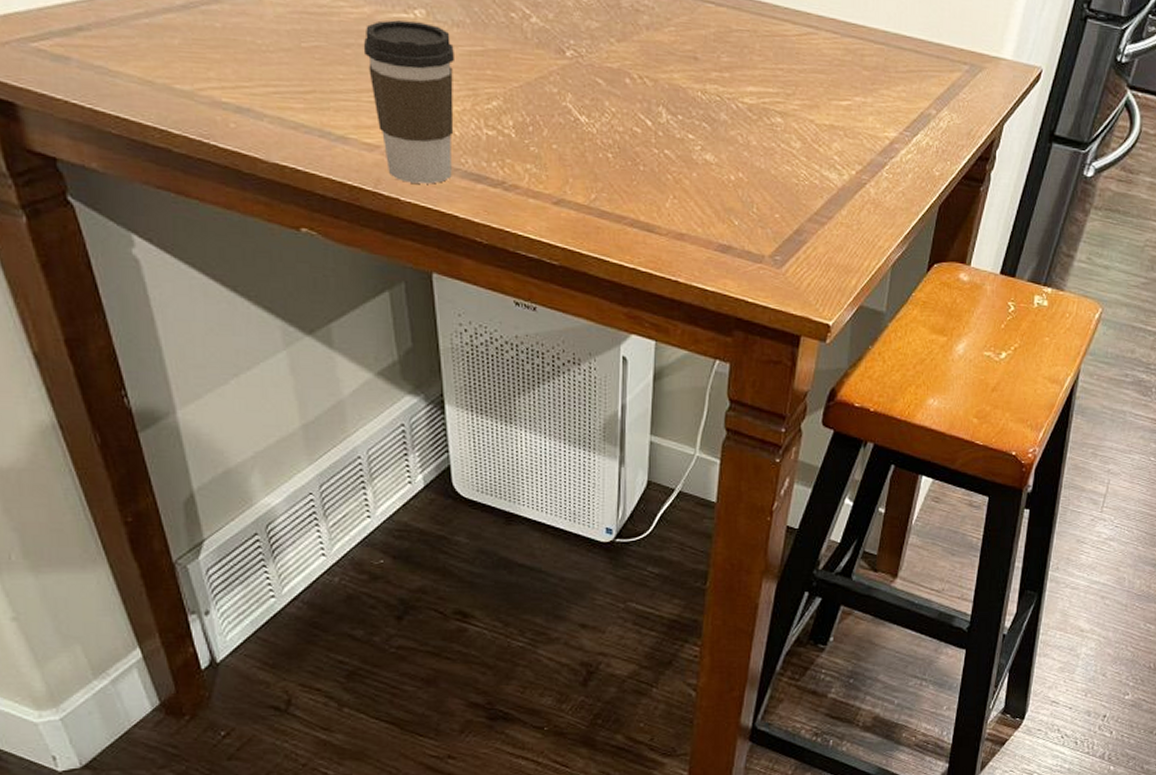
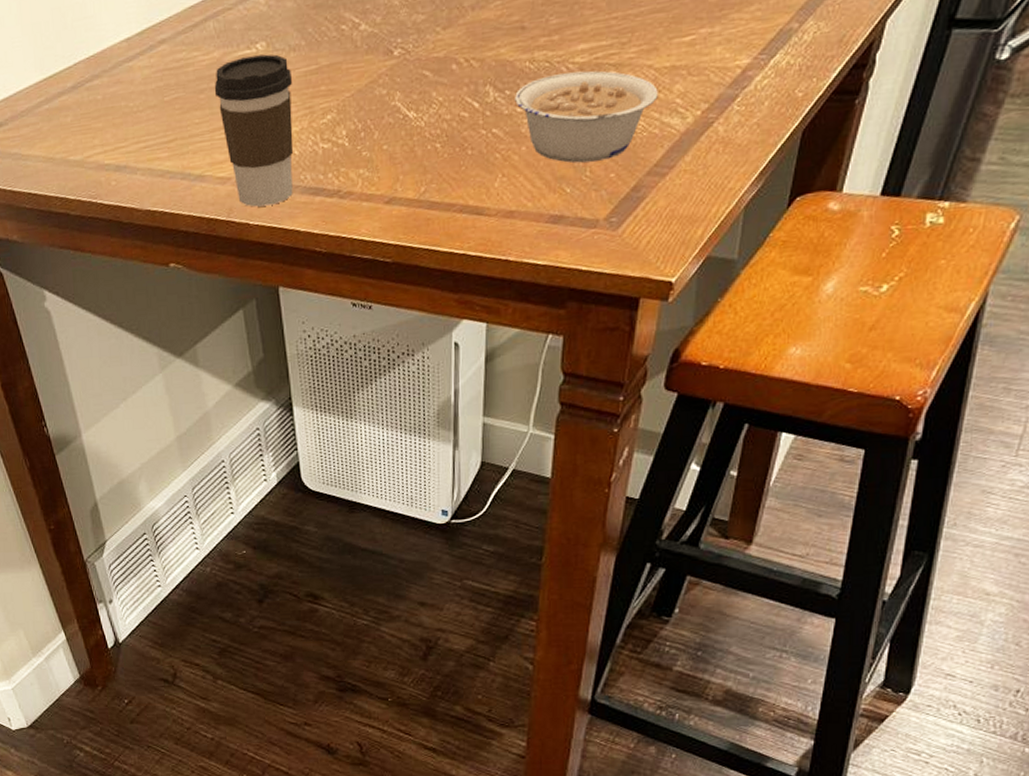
legume: none [687,109,818,200] -> present [515,70,658,163]

